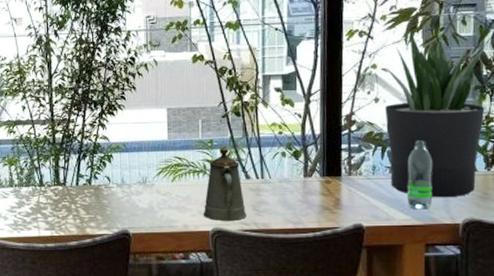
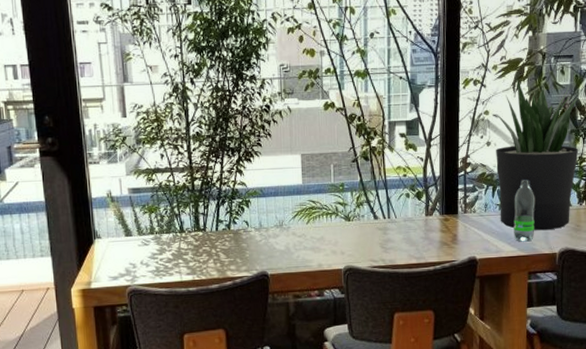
coffee pot: present [203,147,246,221] -> none [335,190,375,259]

